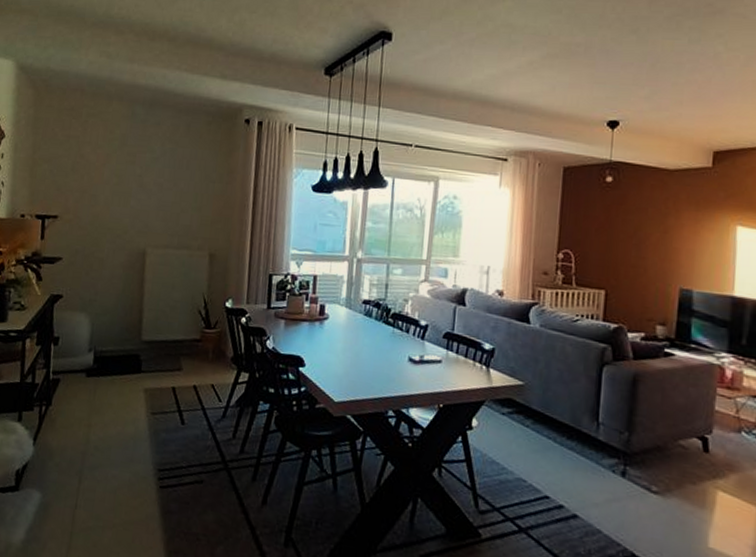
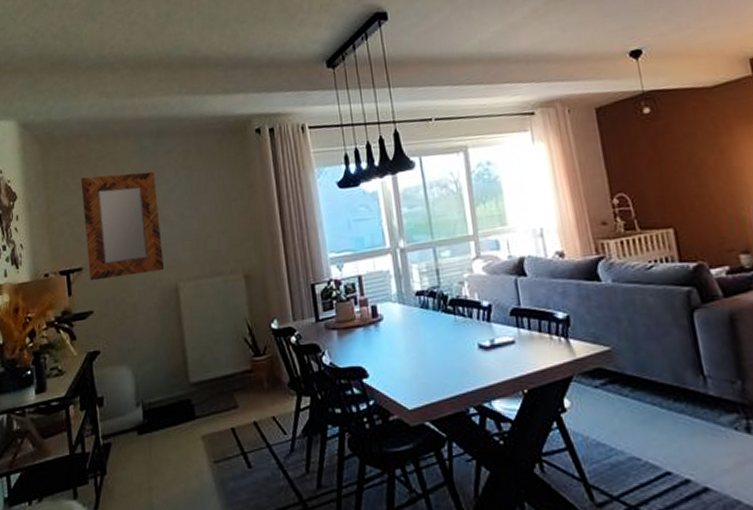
home mirror: none [63,131,142,234] -> present [81,171,165,281]

